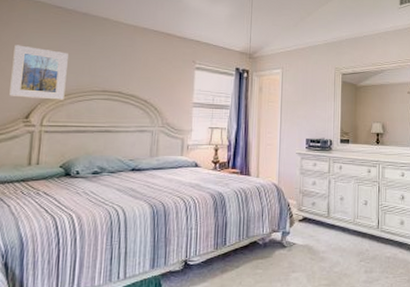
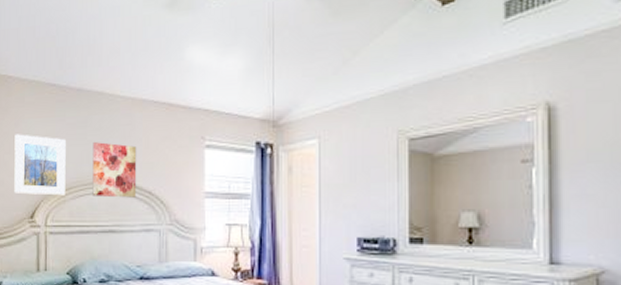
wall art: none [91,58,136,104] -> present [92,142,137,198]

